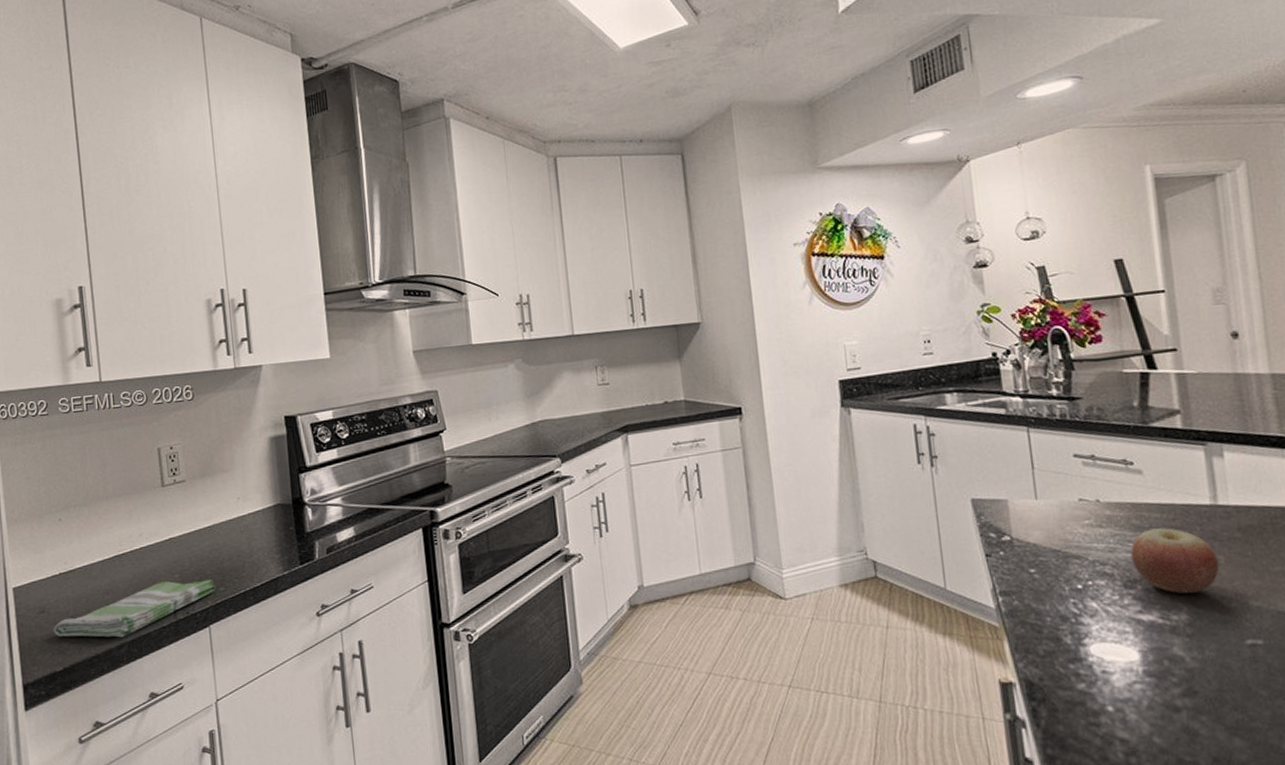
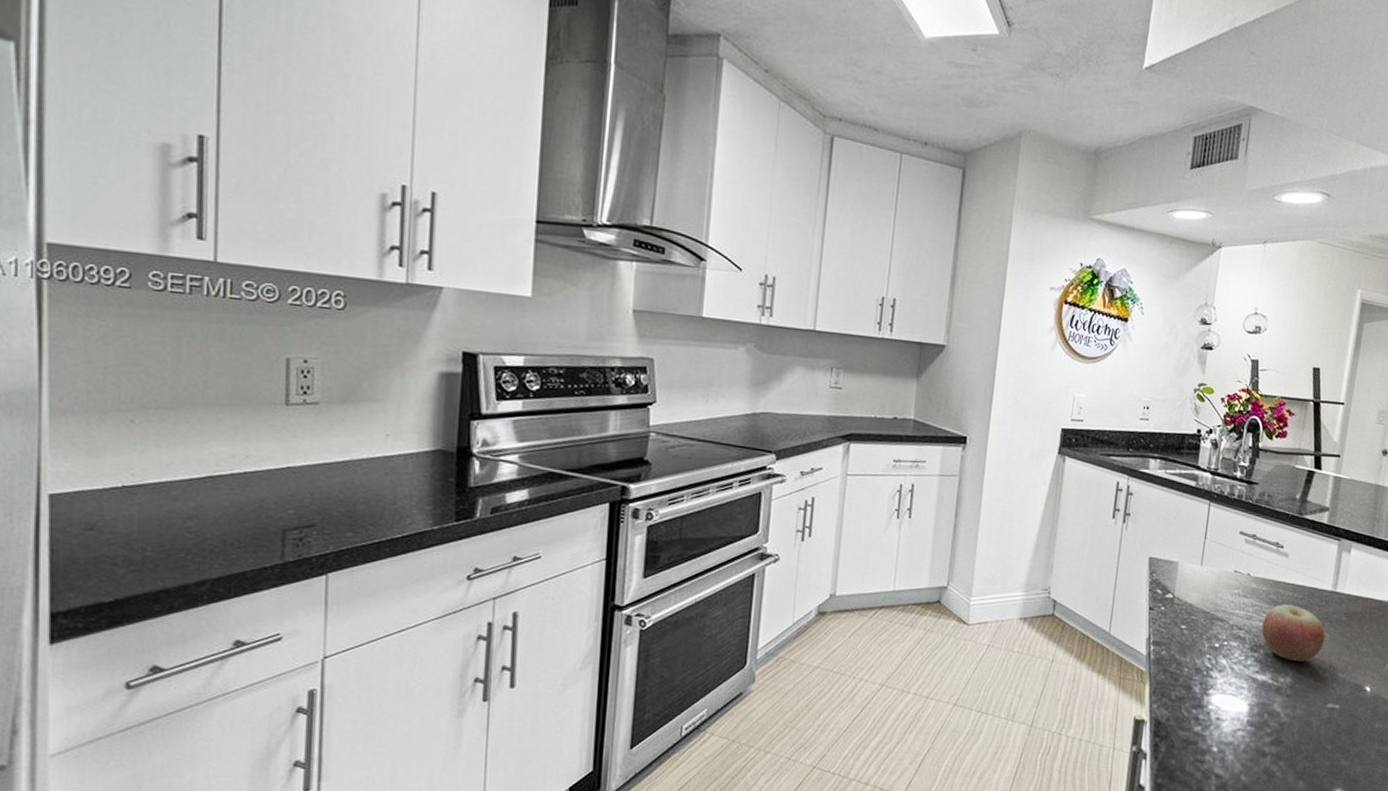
dish towel: present [53,579,216,638] -> none [105,515,343,573]

